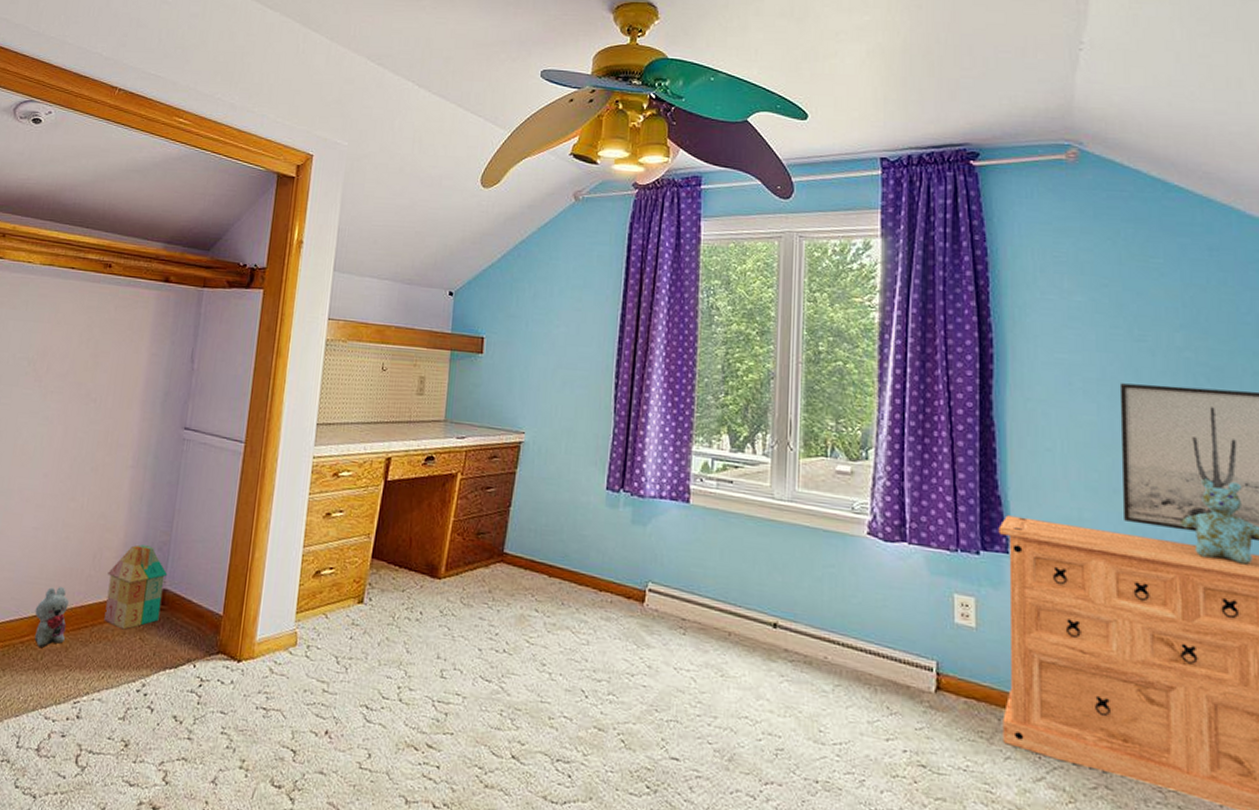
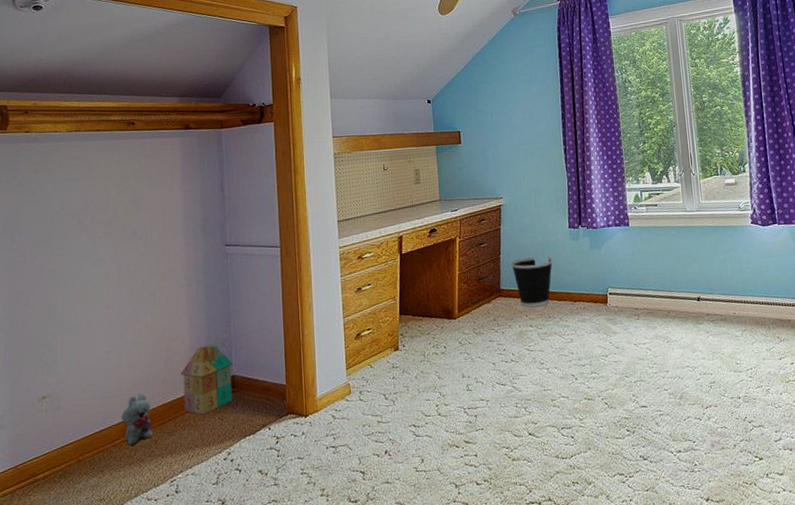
wastebasket: none [522,517,579,588] -> present [511,257,553,308]

